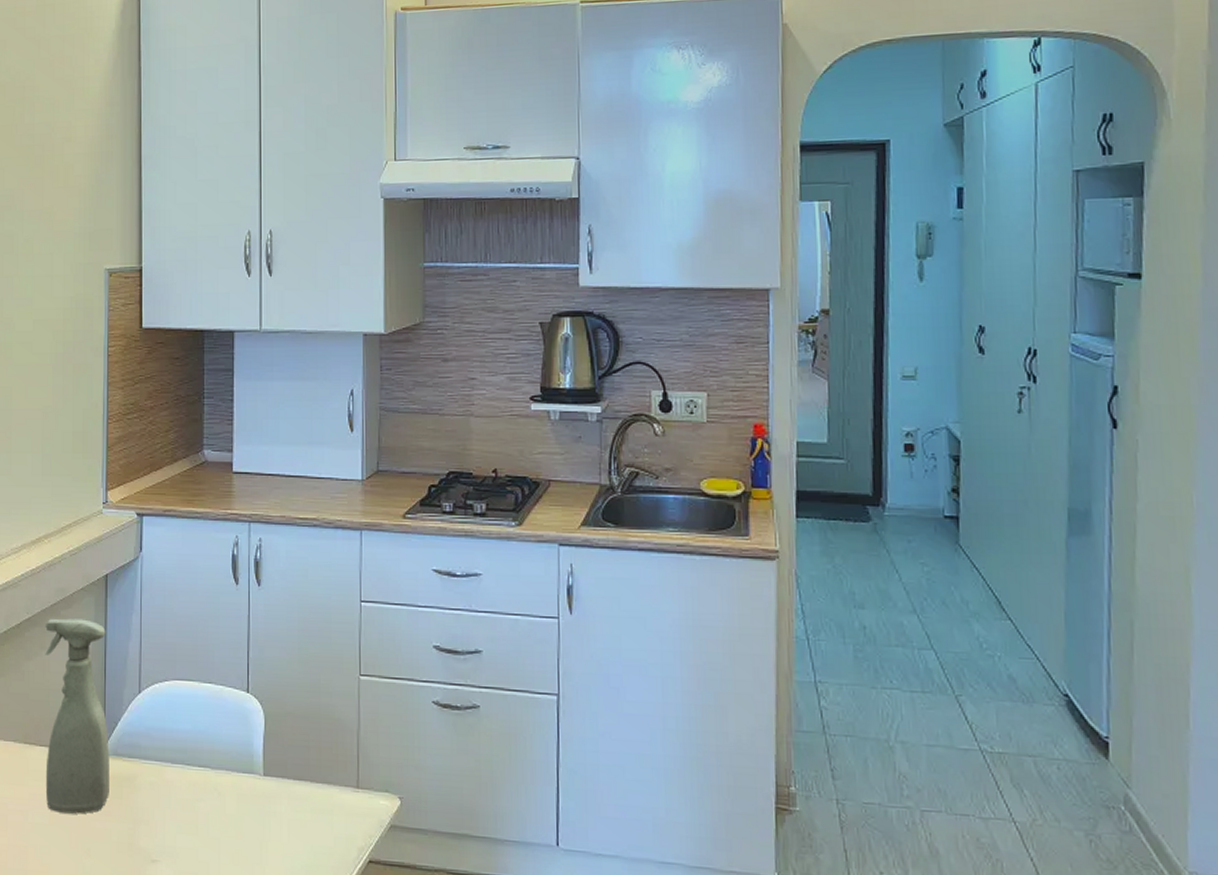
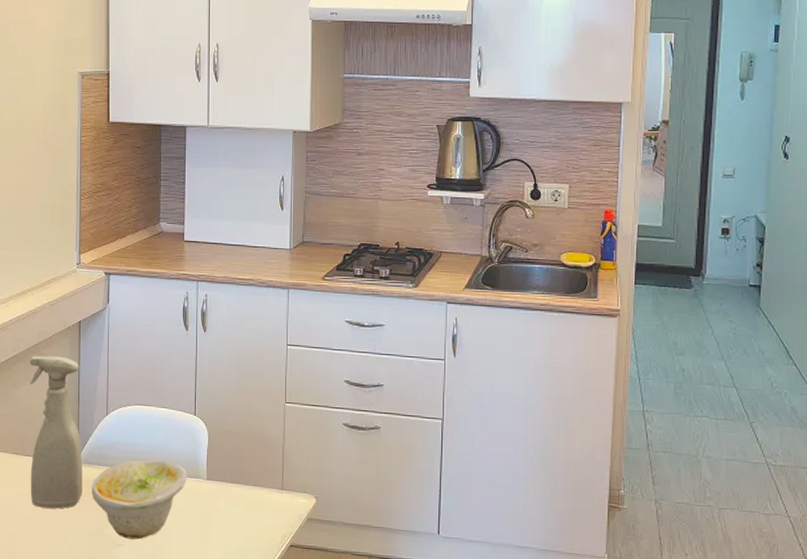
bowl: none [121,749,240,854] -> present [92,459,188,540]

